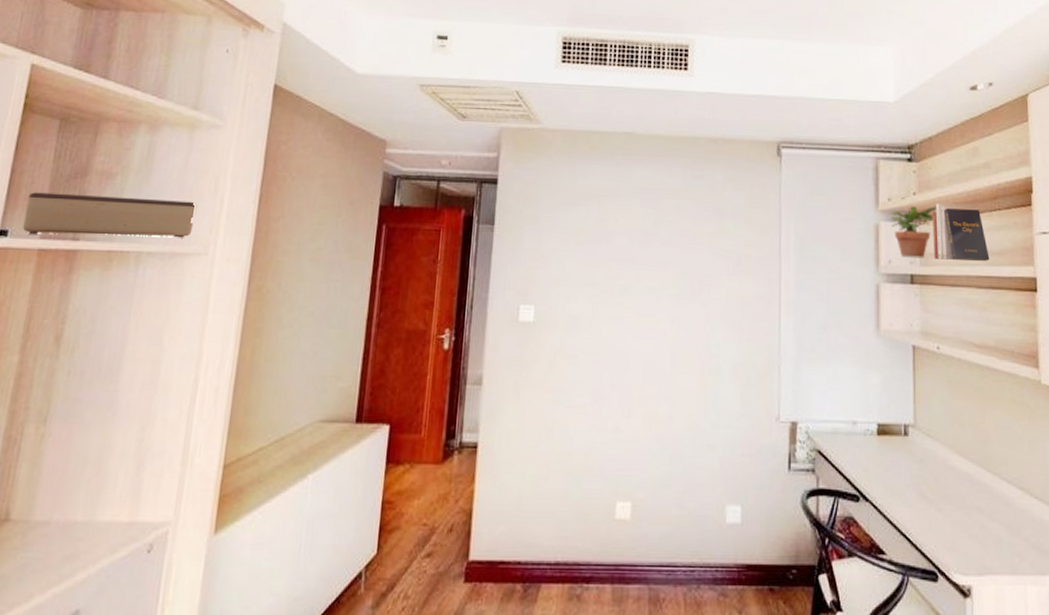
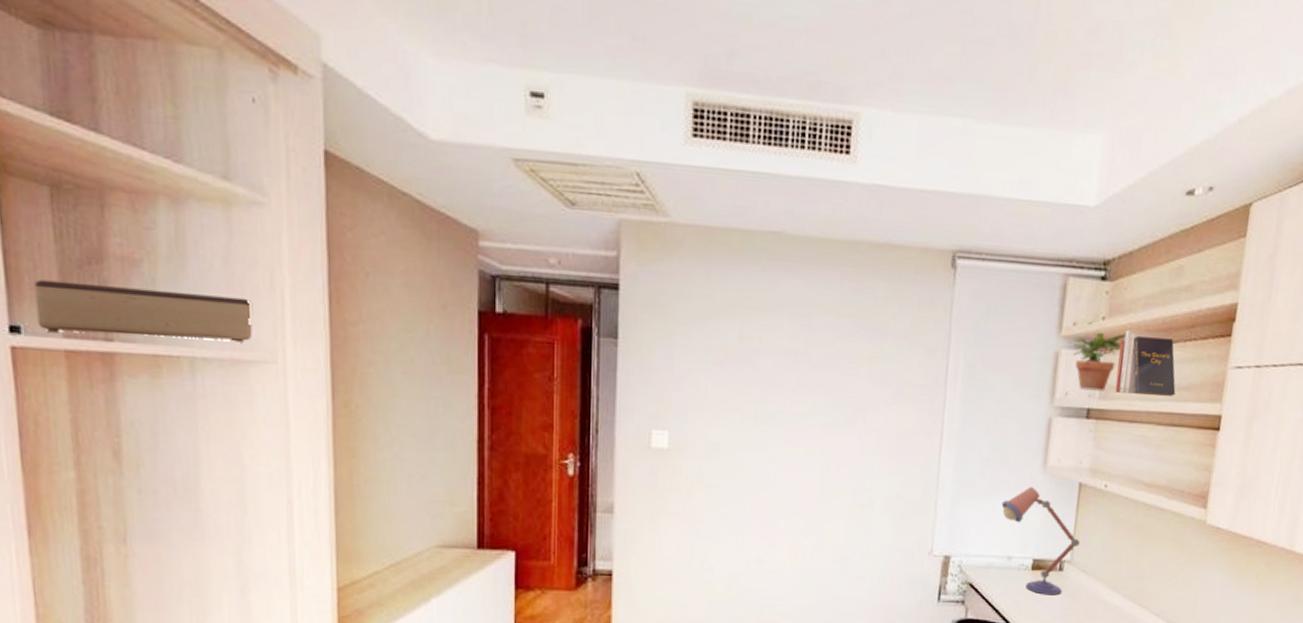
desk lamp: none [841,350,921,462] -> present [1001,486,1080,596]

